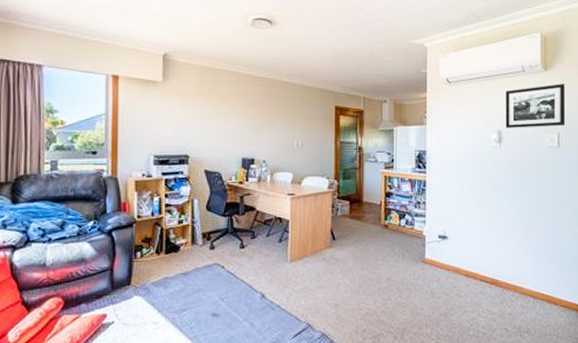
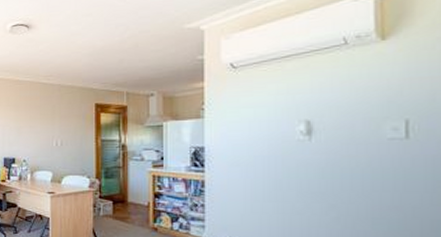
picture frame: present [505,84,566,128] -> none [317,54,419,117]

